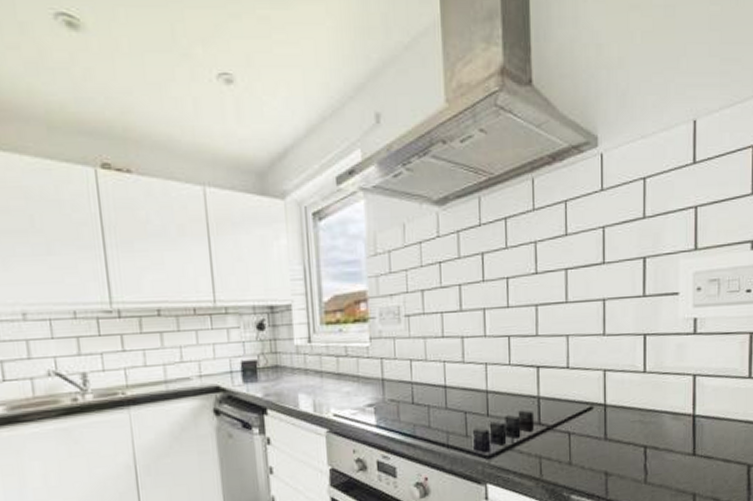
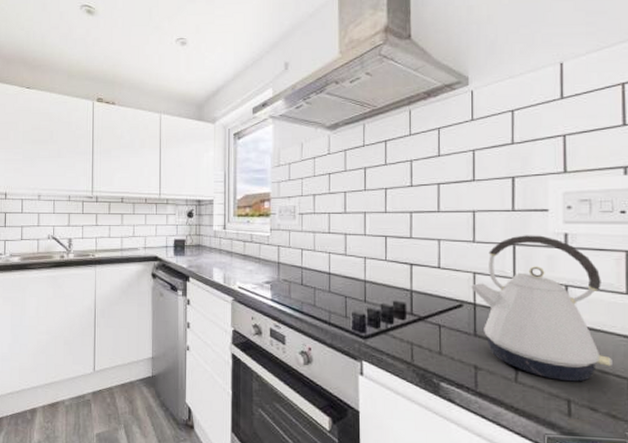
kettle: none [600,322,734,475] -> present [470,235,612,382]

